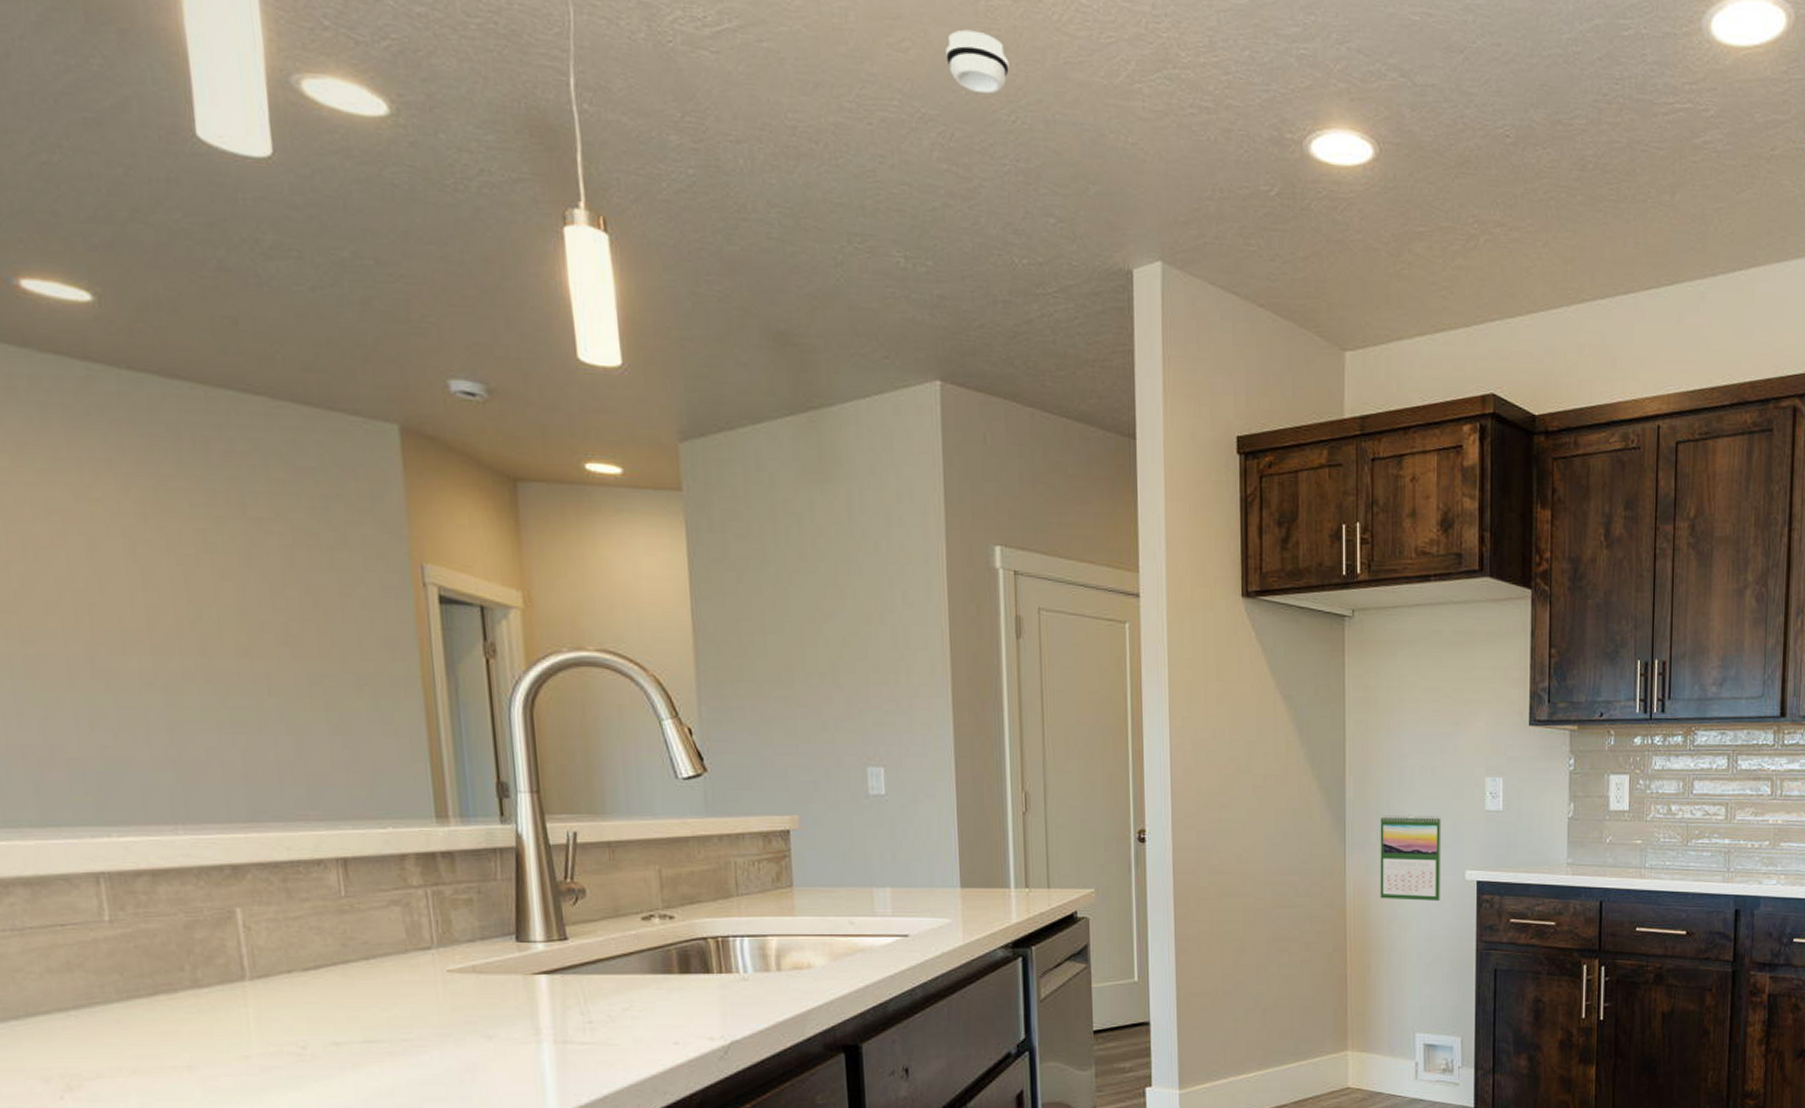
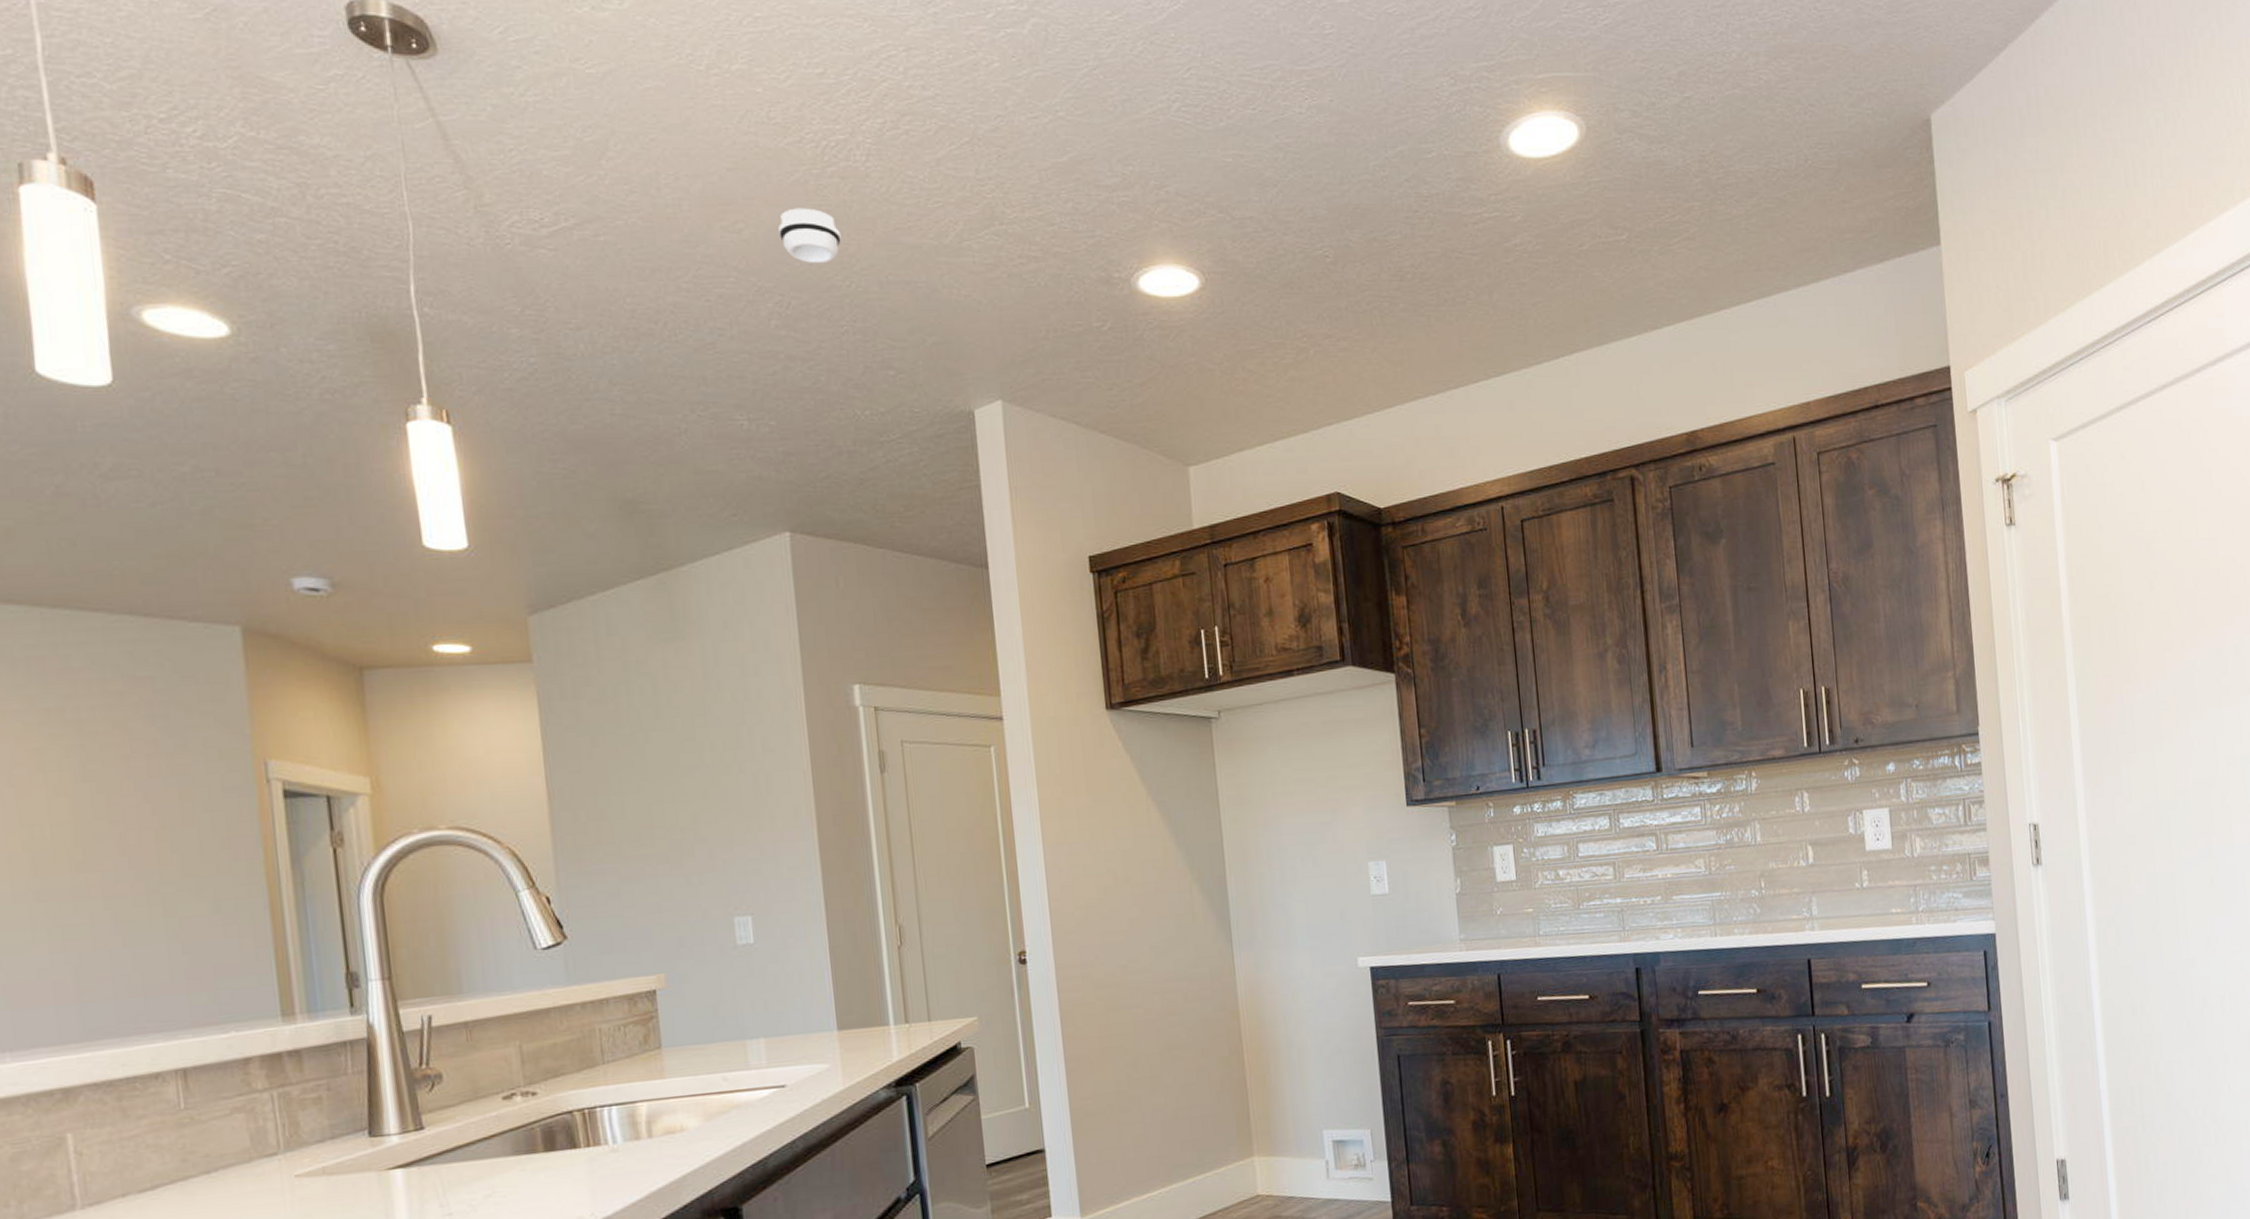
calendar: present [1380,814,1442,901] -> none [1265,905,1335,996]

